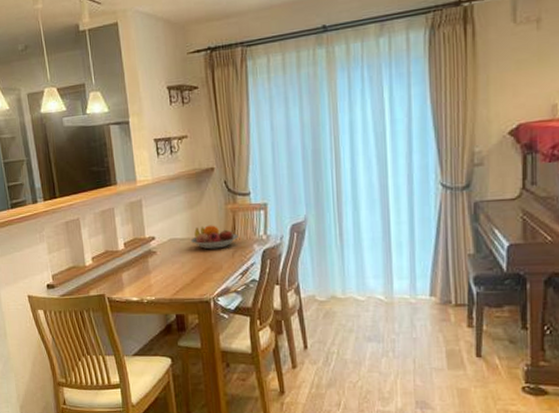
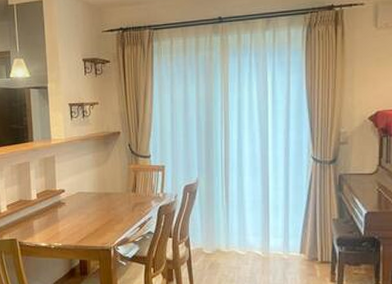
fruit bowl: present [190,225,239,250] -> none [96,182,139,203]

